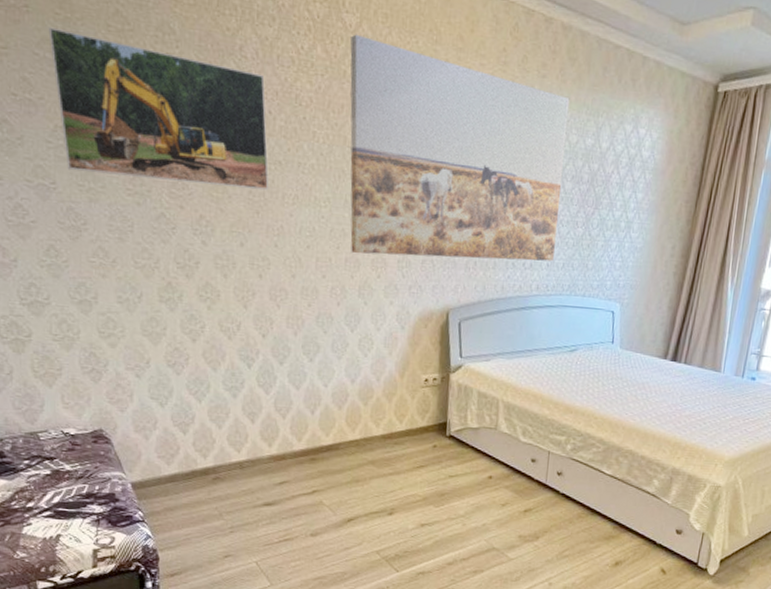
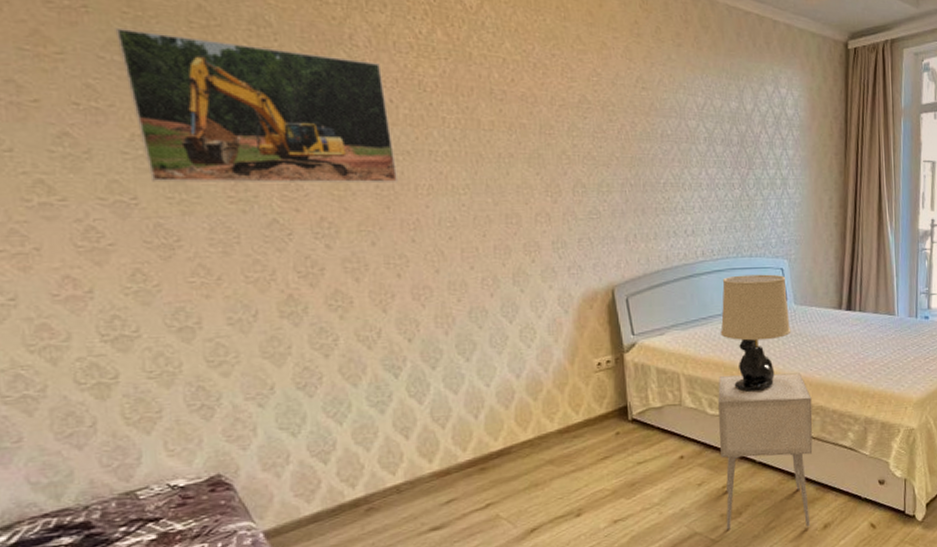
wall art: present [350,34,570,262] -> none [473,15,715,240]
nightstand: none [522,407,623,562] -> present [718,373,813,530]
table lamp: none [543,313,616,427] -> present [720,274,791,392]

